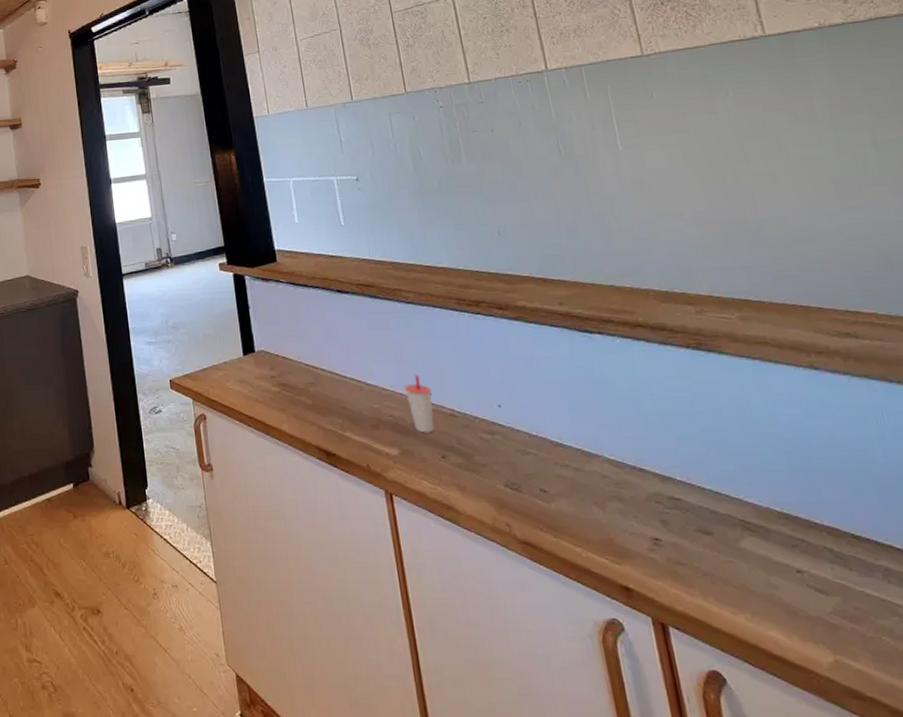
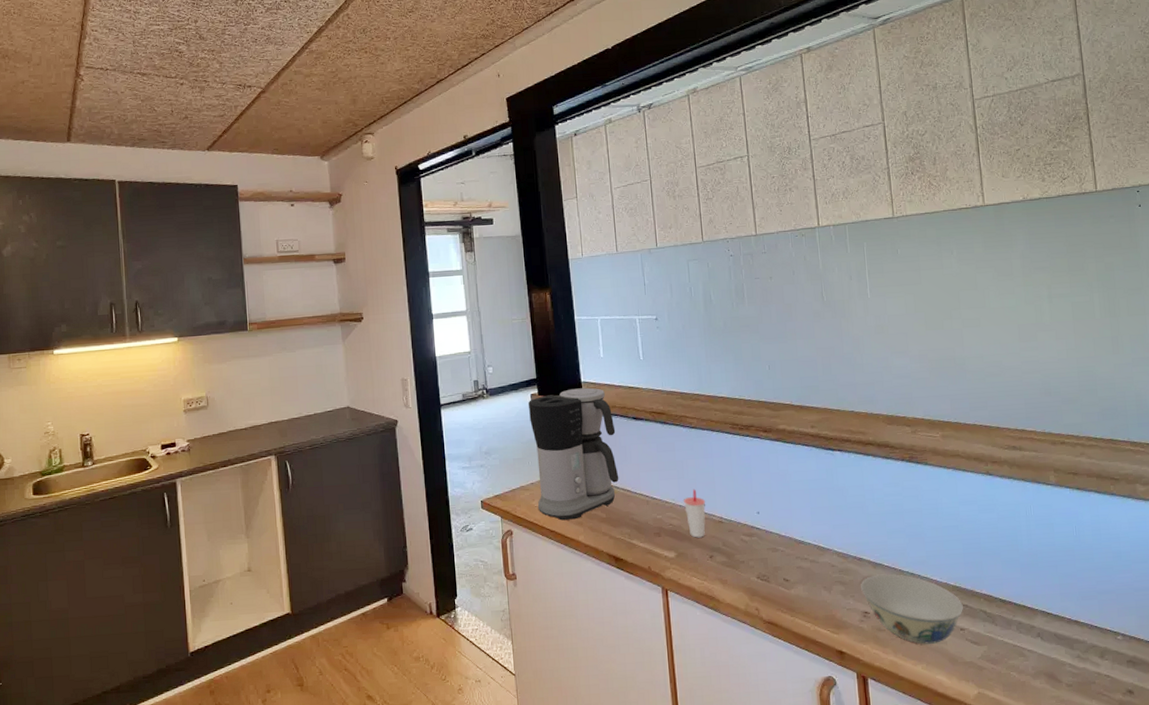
coffee maker: none [217,256,325,406] -> present [528,387,619,521]
bowl: none [645,491,798,588] -> present [861,574,963,644]

